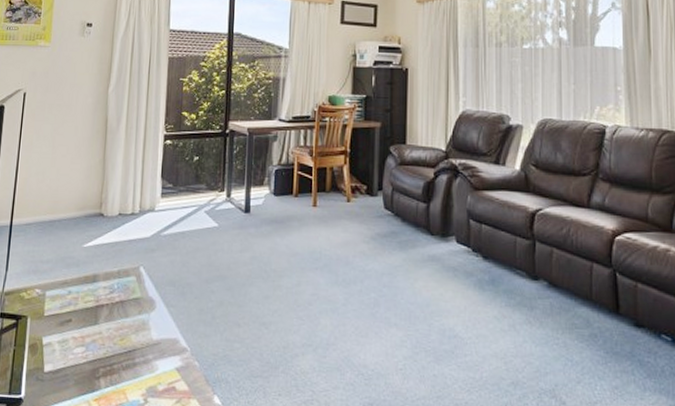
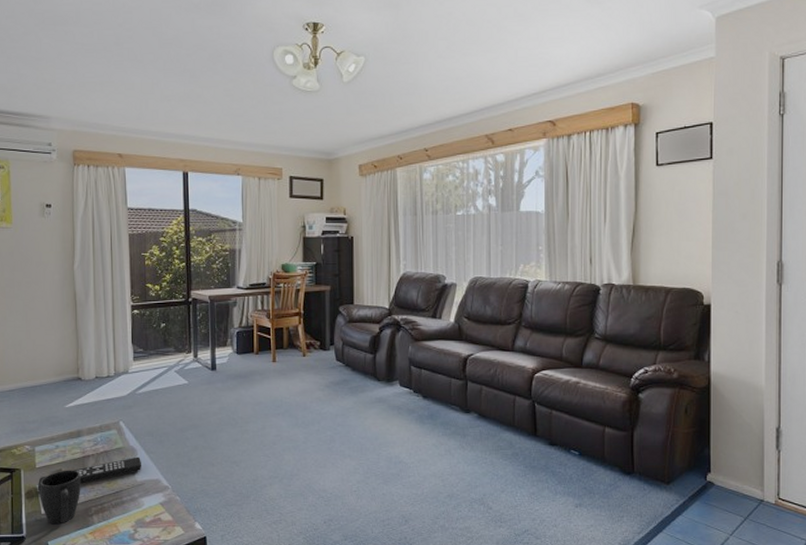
remote control: none [43,309,159,346] -> present [37,456,141,492]
mug: none [44,320,92,387] -> present [39,470,81,525]

